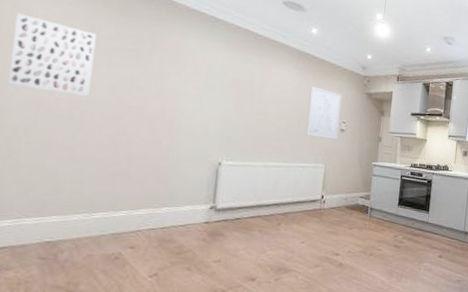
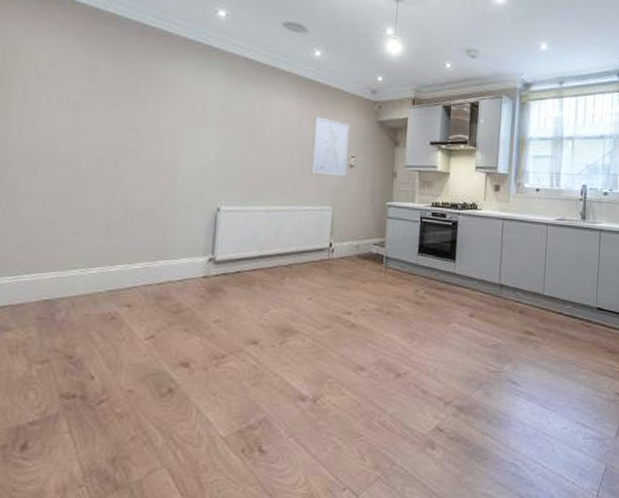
wall art: present [7,13,97,97] -> none [9,57,94,141]

